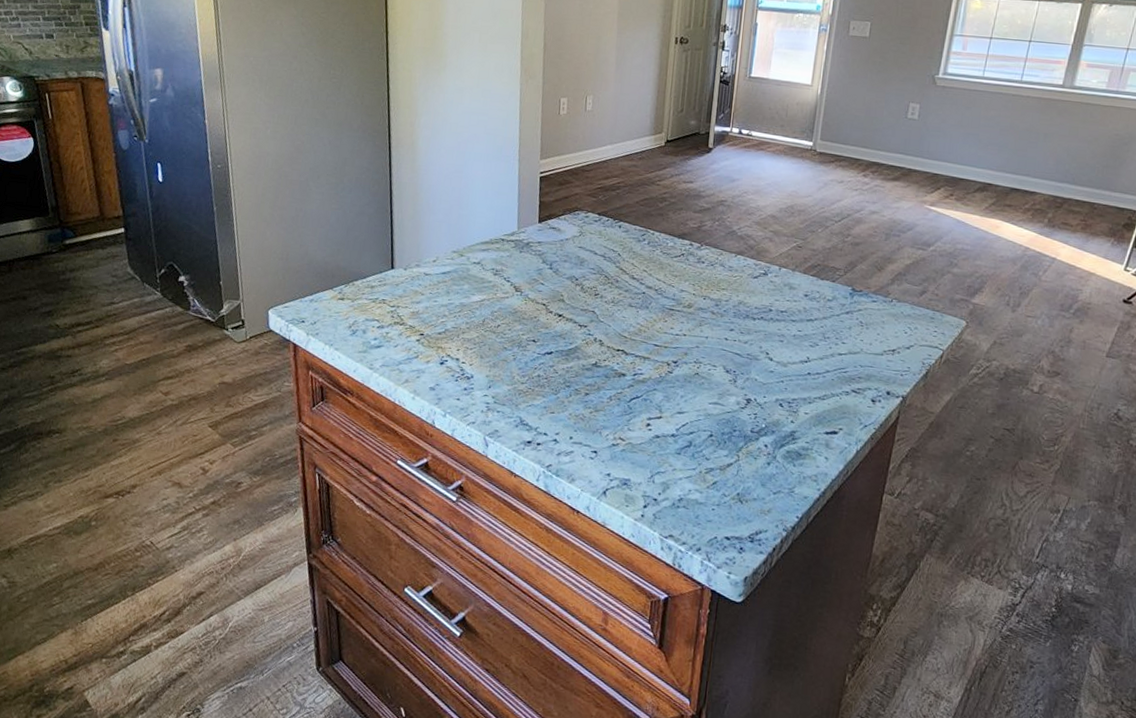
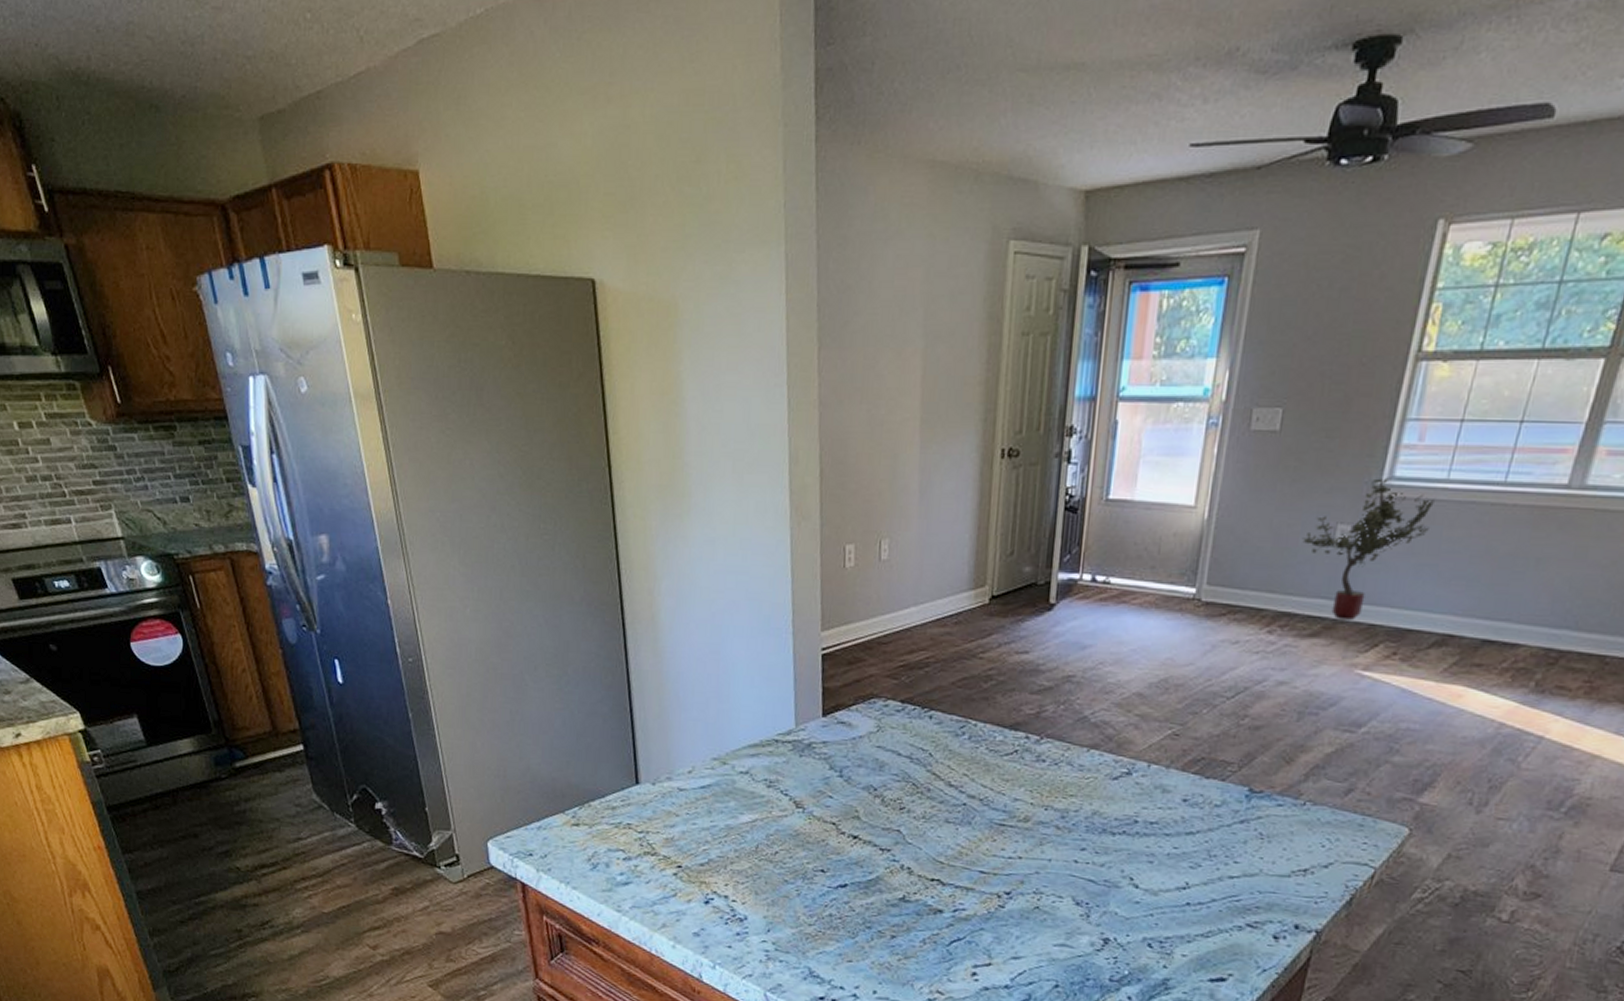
potted tree: none [886,73,975,171] -> present [1302,478,1434,621]

